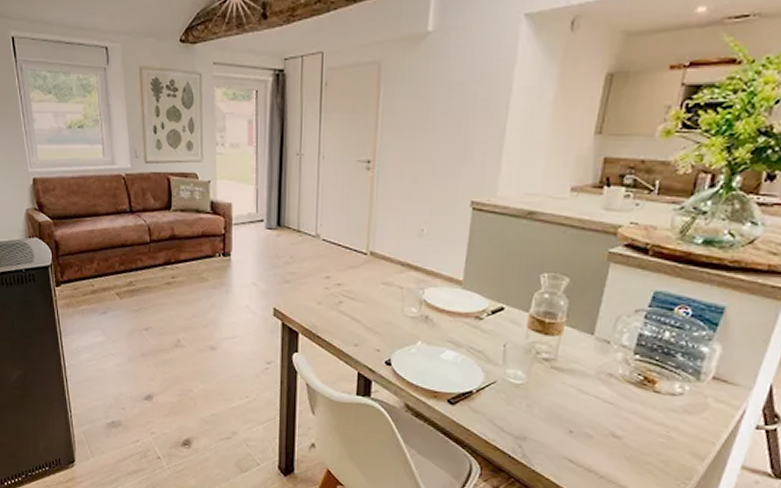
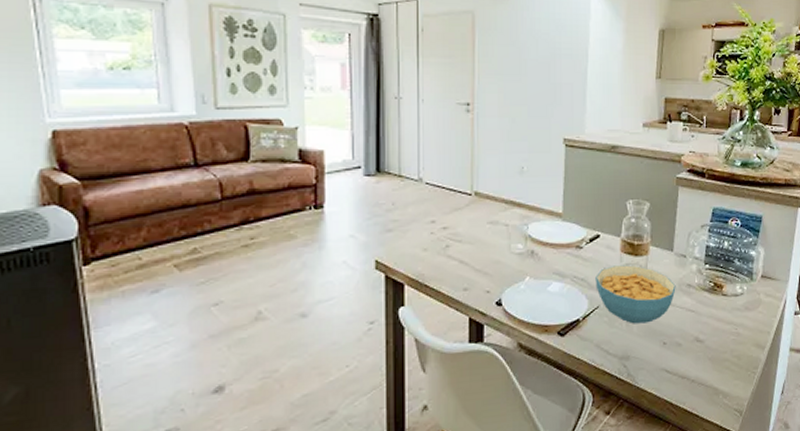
cereal bowl: none [494,342,593,407] -> present [595,265,676,324]

